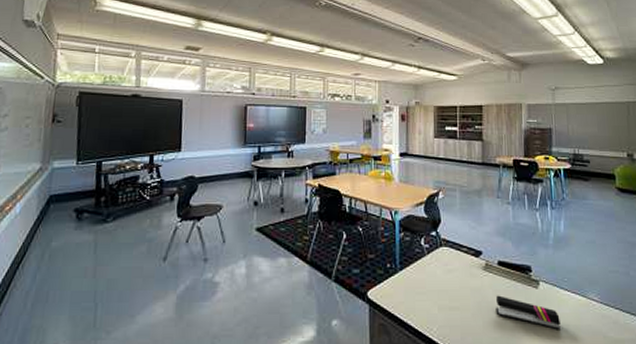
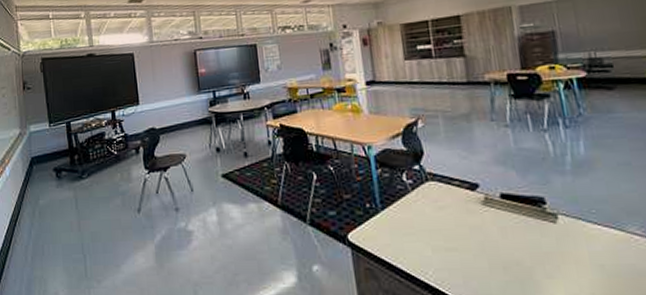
stapler: present [495,295,561,330] -> none [502,233,593,272]

